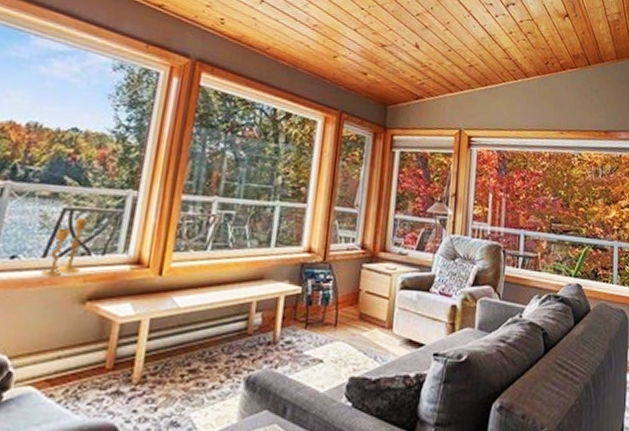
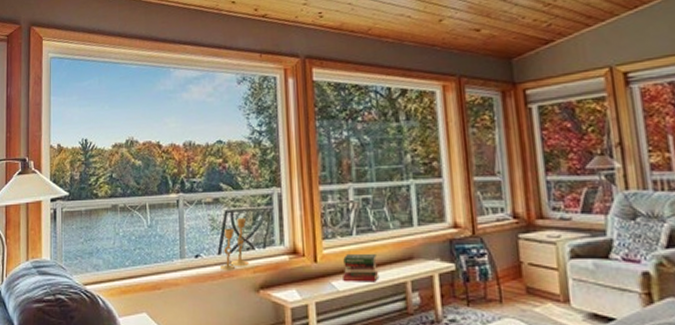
books: none [186,268,227,301] -> present [343,253,380,282]

